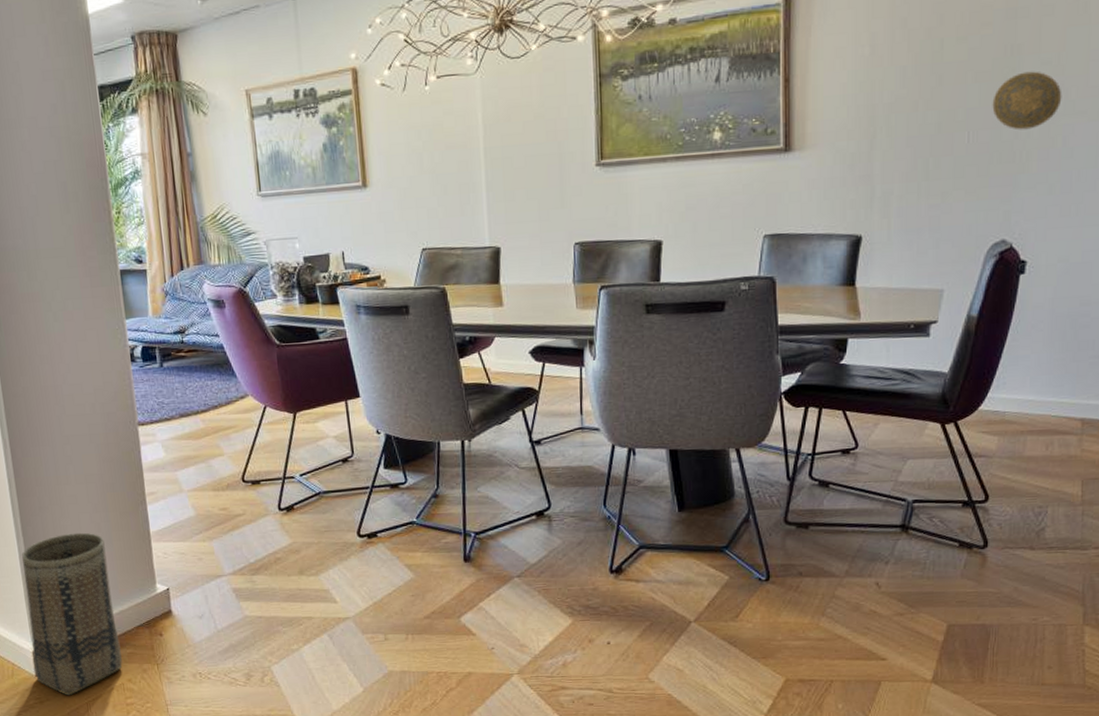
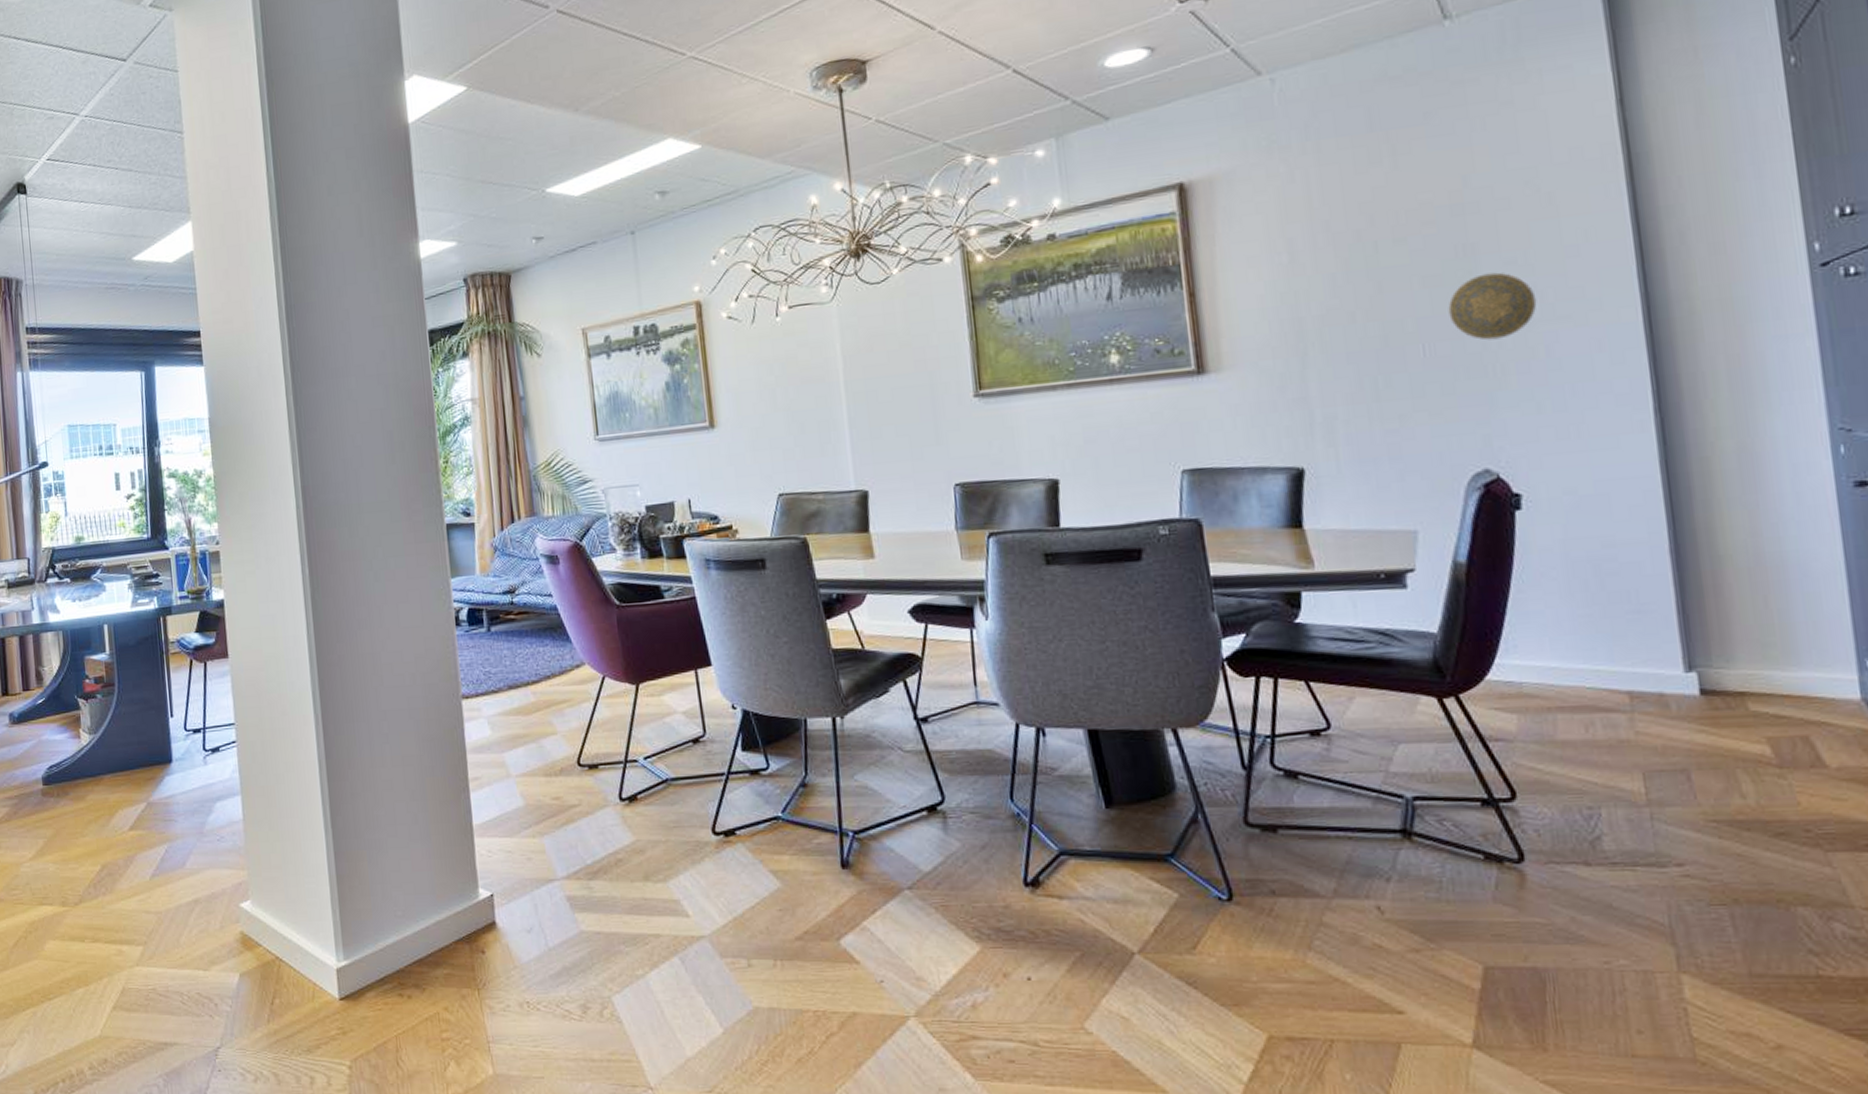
basket: present [21,532,122,696] -> none [329,824,438,1026]

